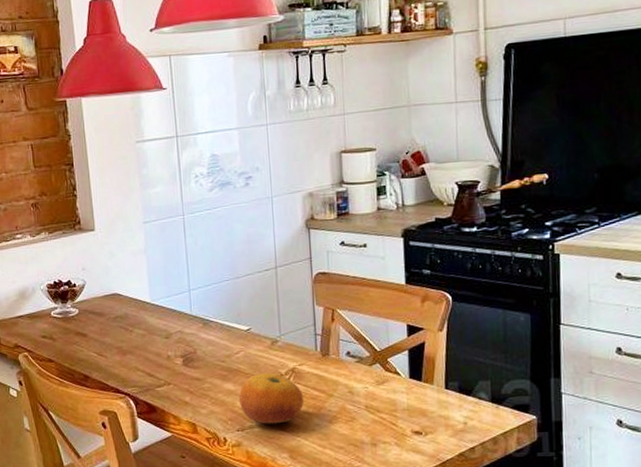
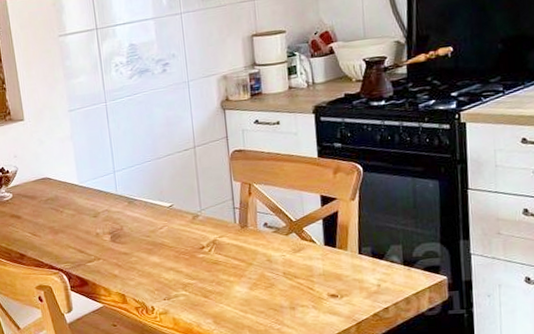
fruit: present [238,372,304,424] -> none [164,245,225,293]

